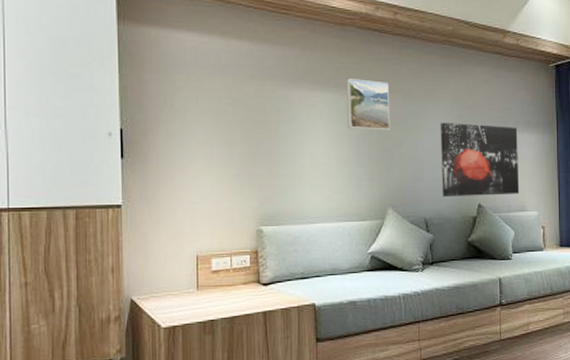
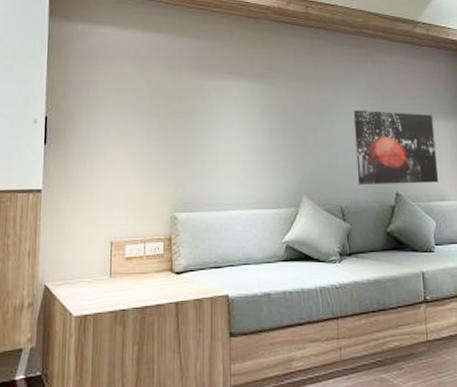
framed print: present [347,79,390,130] -> none [261,68,304,118]

